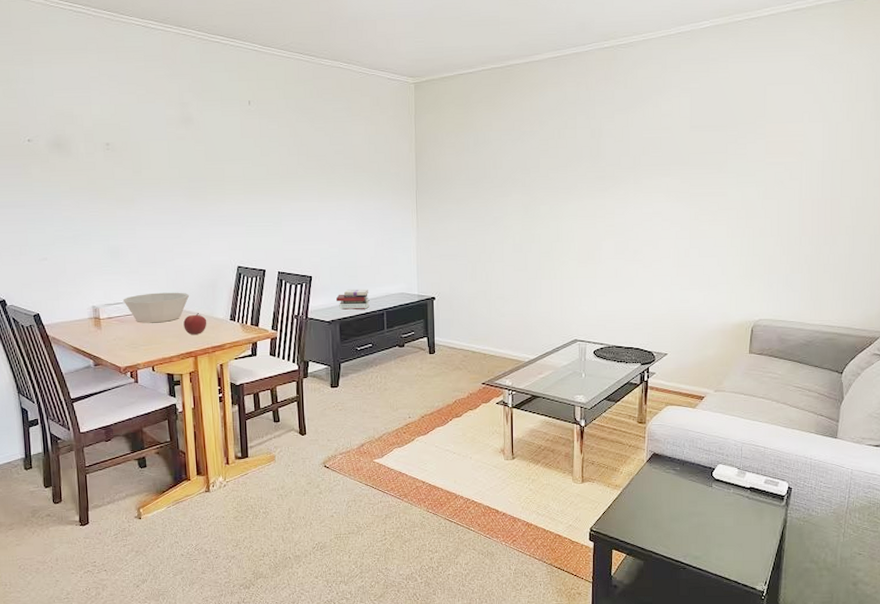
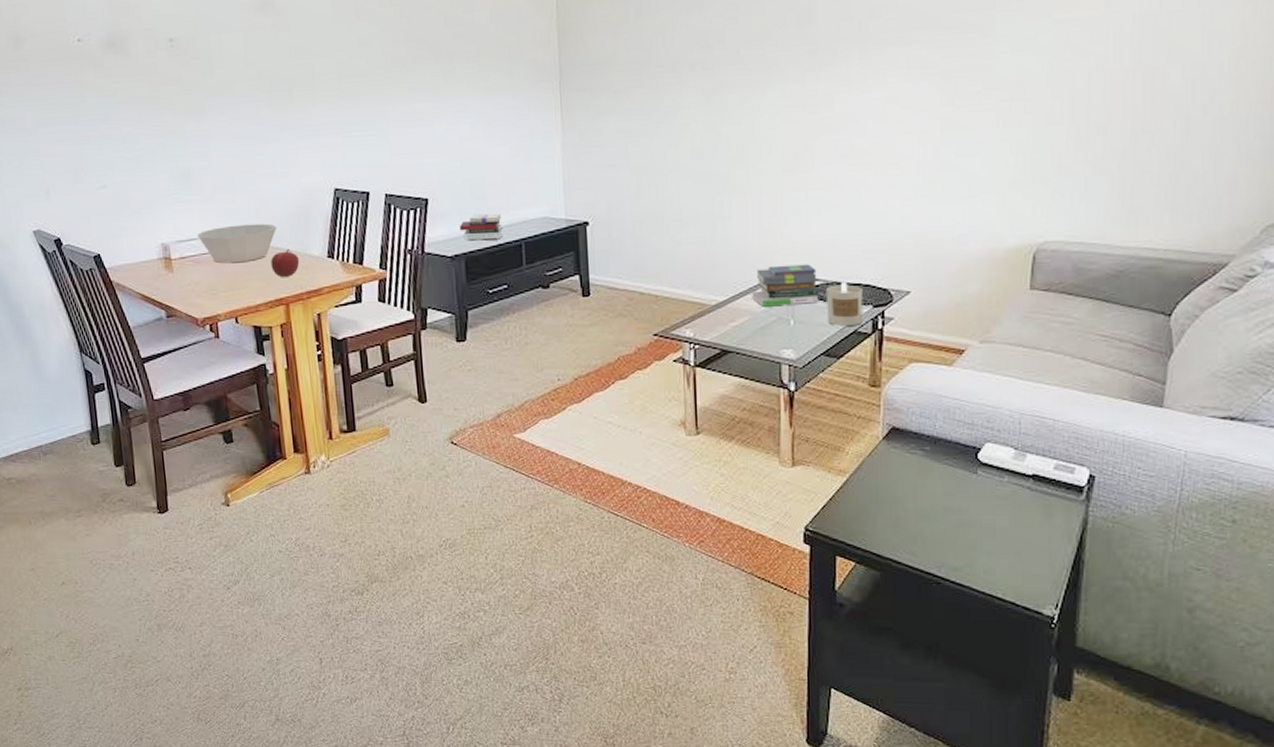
books: none [555,332,603,364] -> present [752,264,819,307]
candle: none [607,346,634,379] -> present [825,283,863,327]

